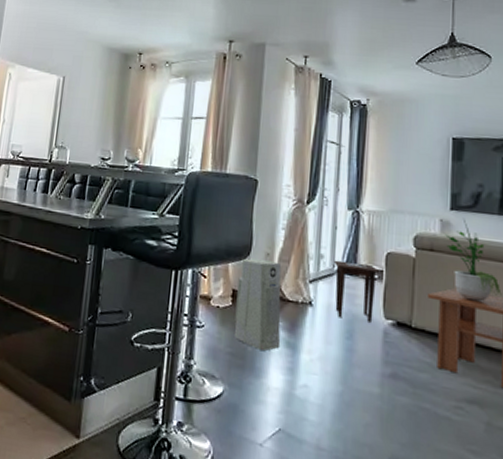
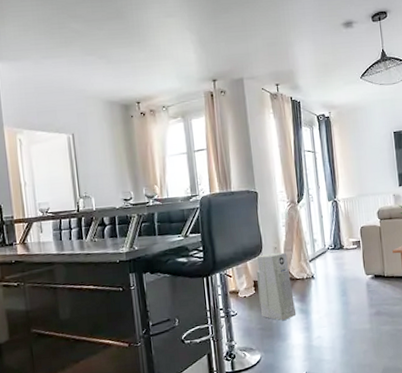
side table: present [333,260,380,322] -> none [324,238,358,283]

